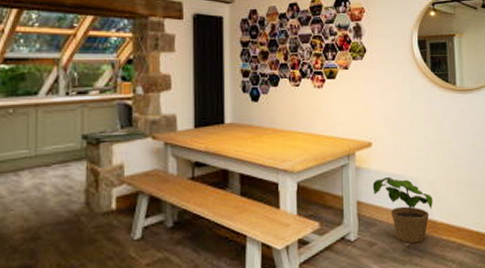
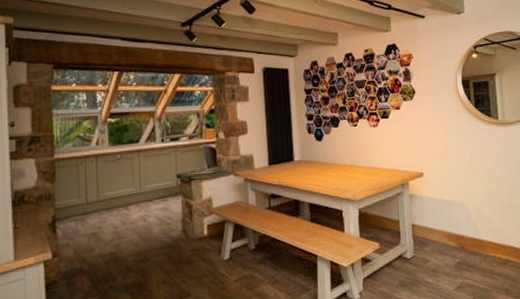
potted plant: present [372,176,433,244] -> none [425,202,480,260]

